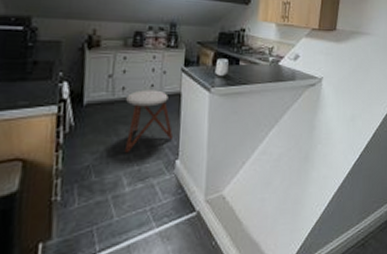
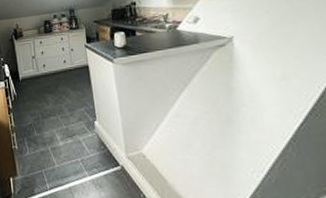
stool: present [124,90,174,154] -> none [47,64,89,116]

